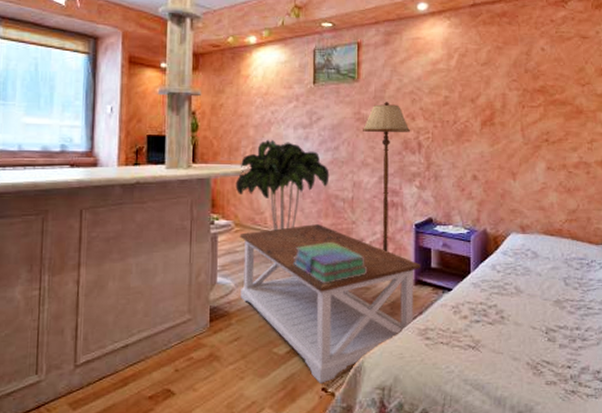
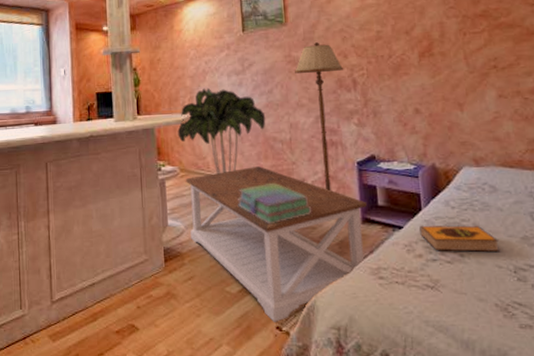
hardback book: none [467,287,535,314] -> present [419,225,499,252]

